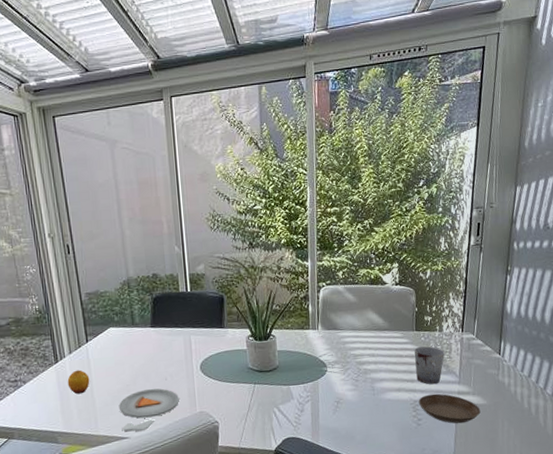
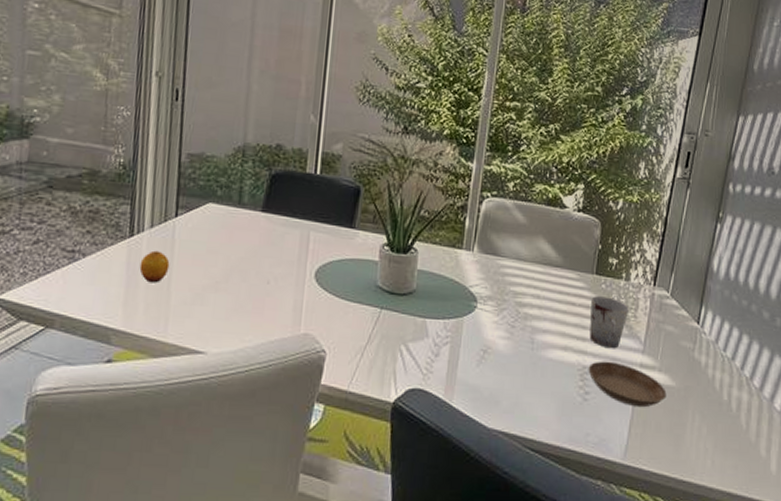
dinner plate: present [119,388,179,432] -> none [197,291,281,347]

